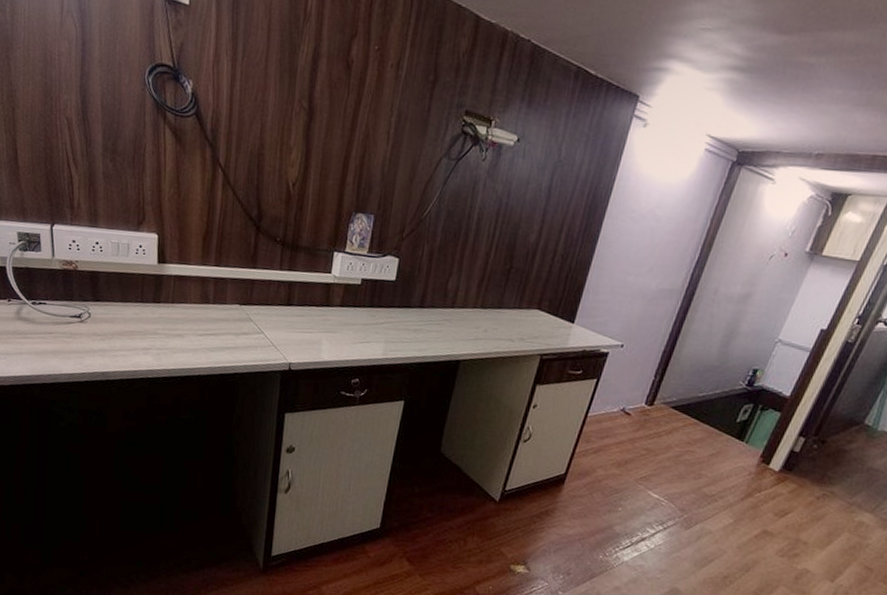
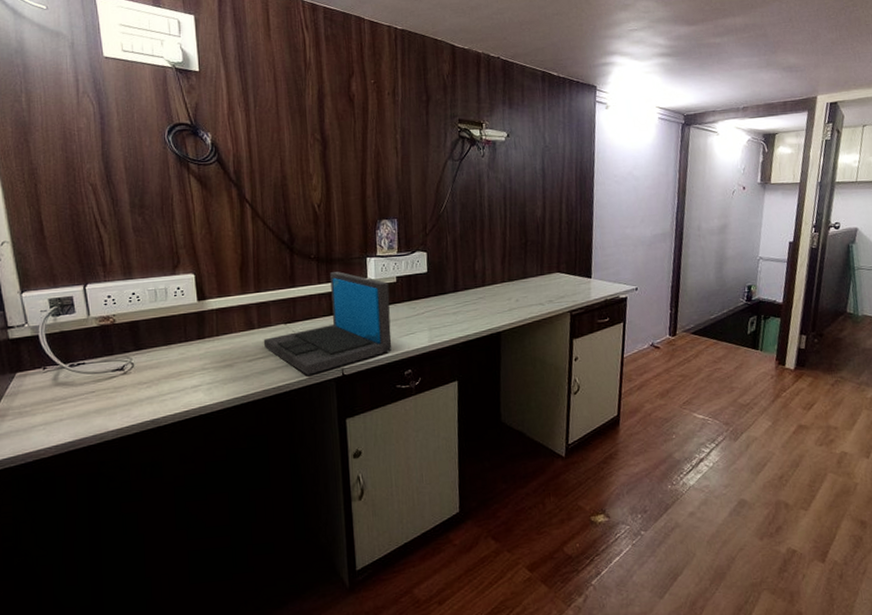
laptop: none [216,260,352,362] -> present [263,271,392,375]

